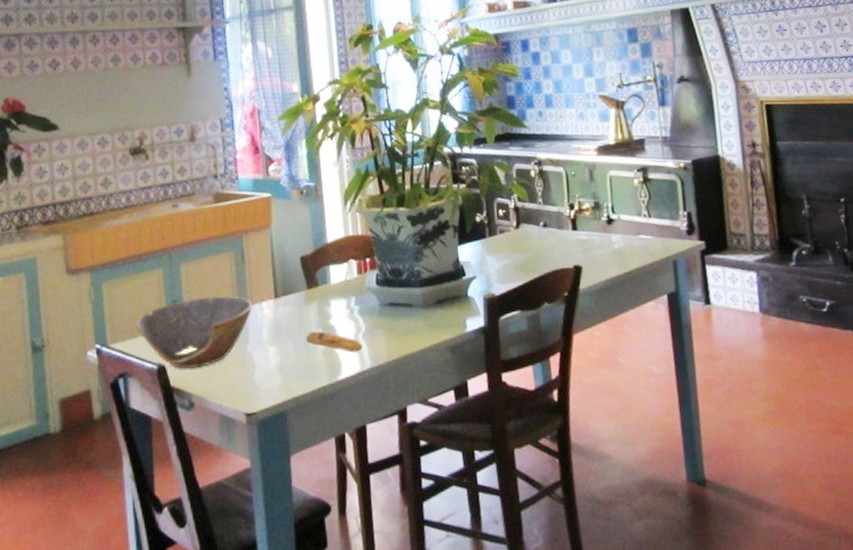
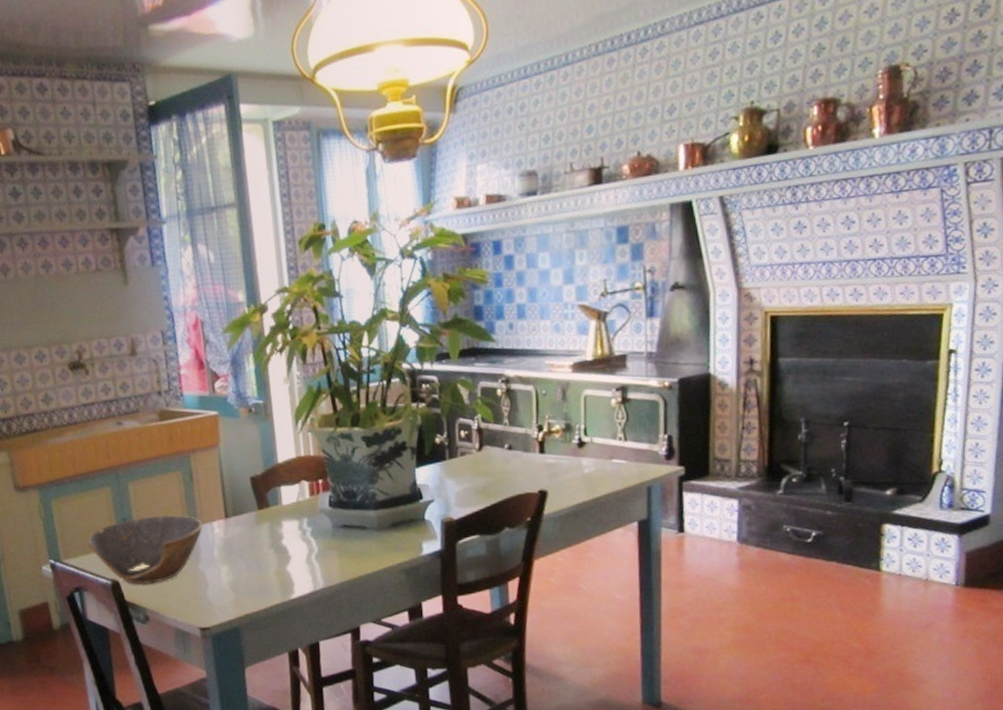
banana: present [306,331,363,353] -> none [258,551,315,573]

